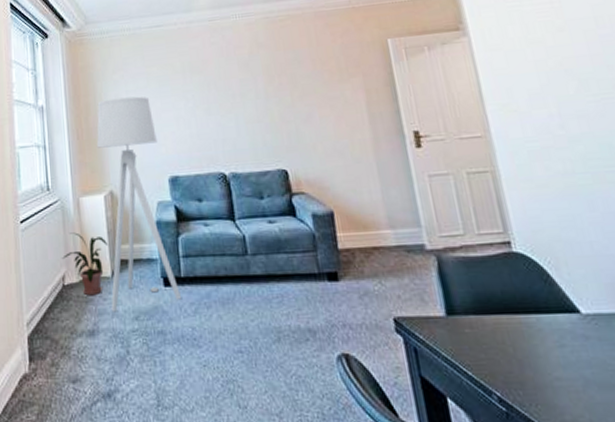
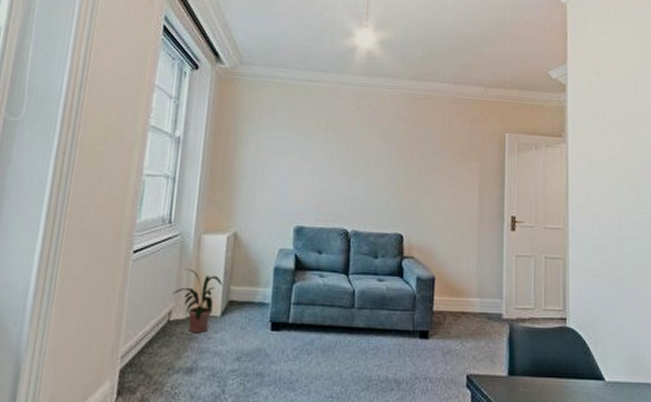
floor lamp: present [96,96,182,312] -> none [214,142,290,352]

